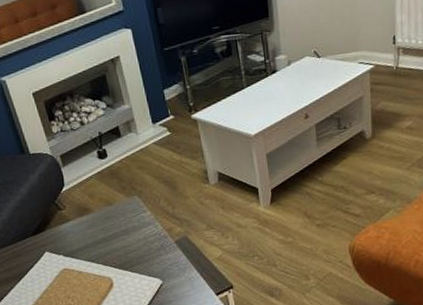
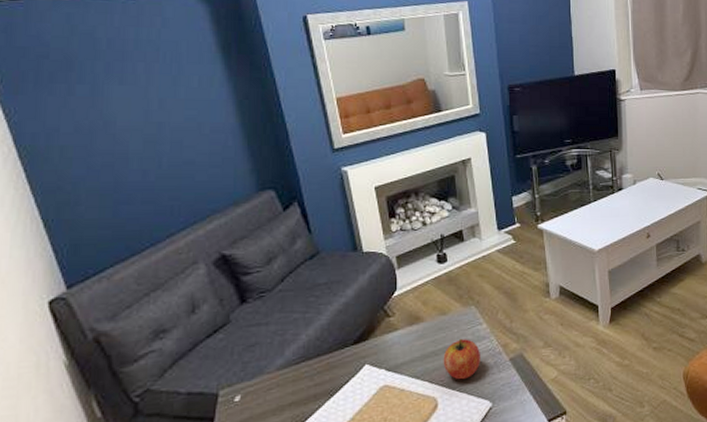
fruit: none [113,225,148,262] -> present [443,338,480,380]

